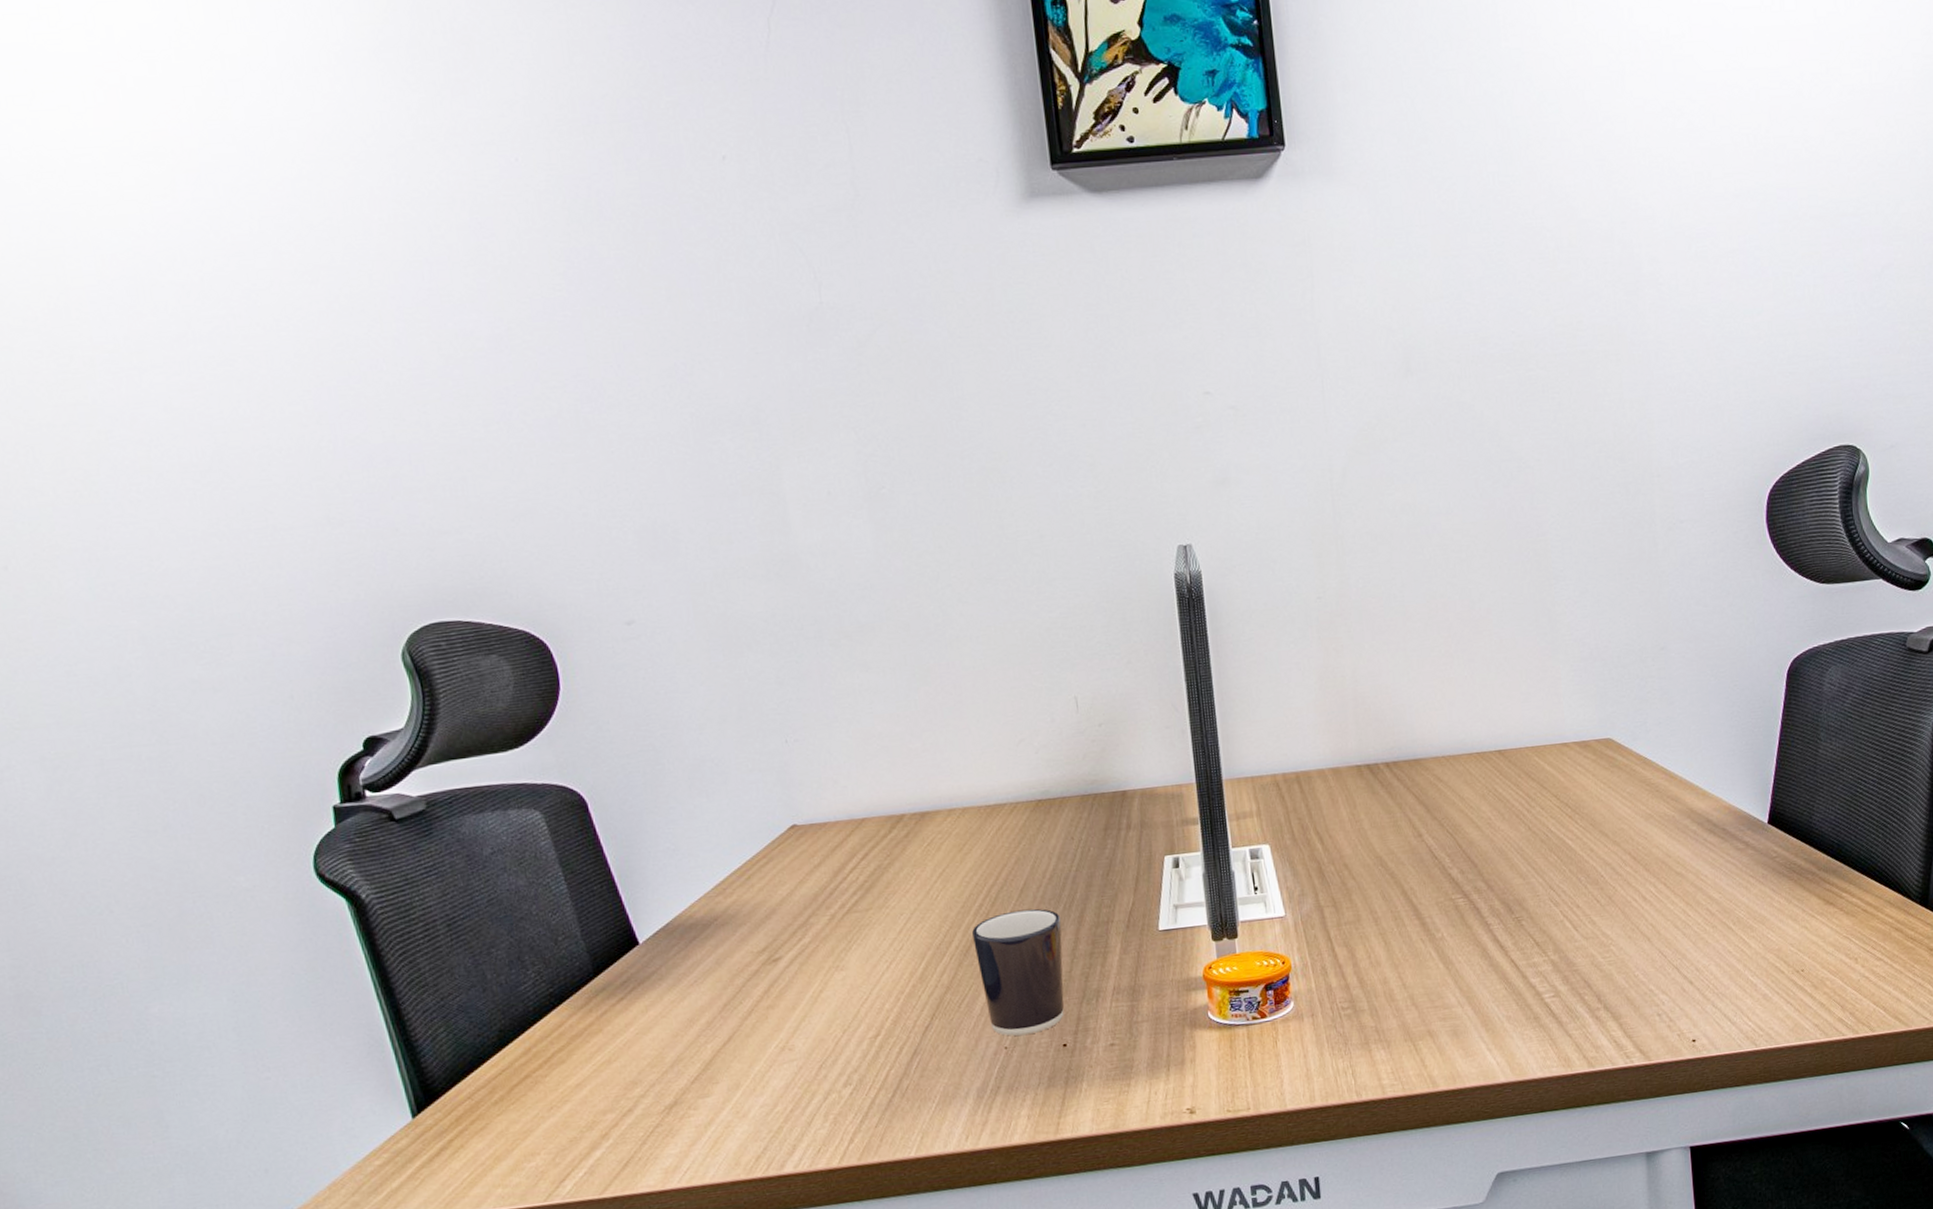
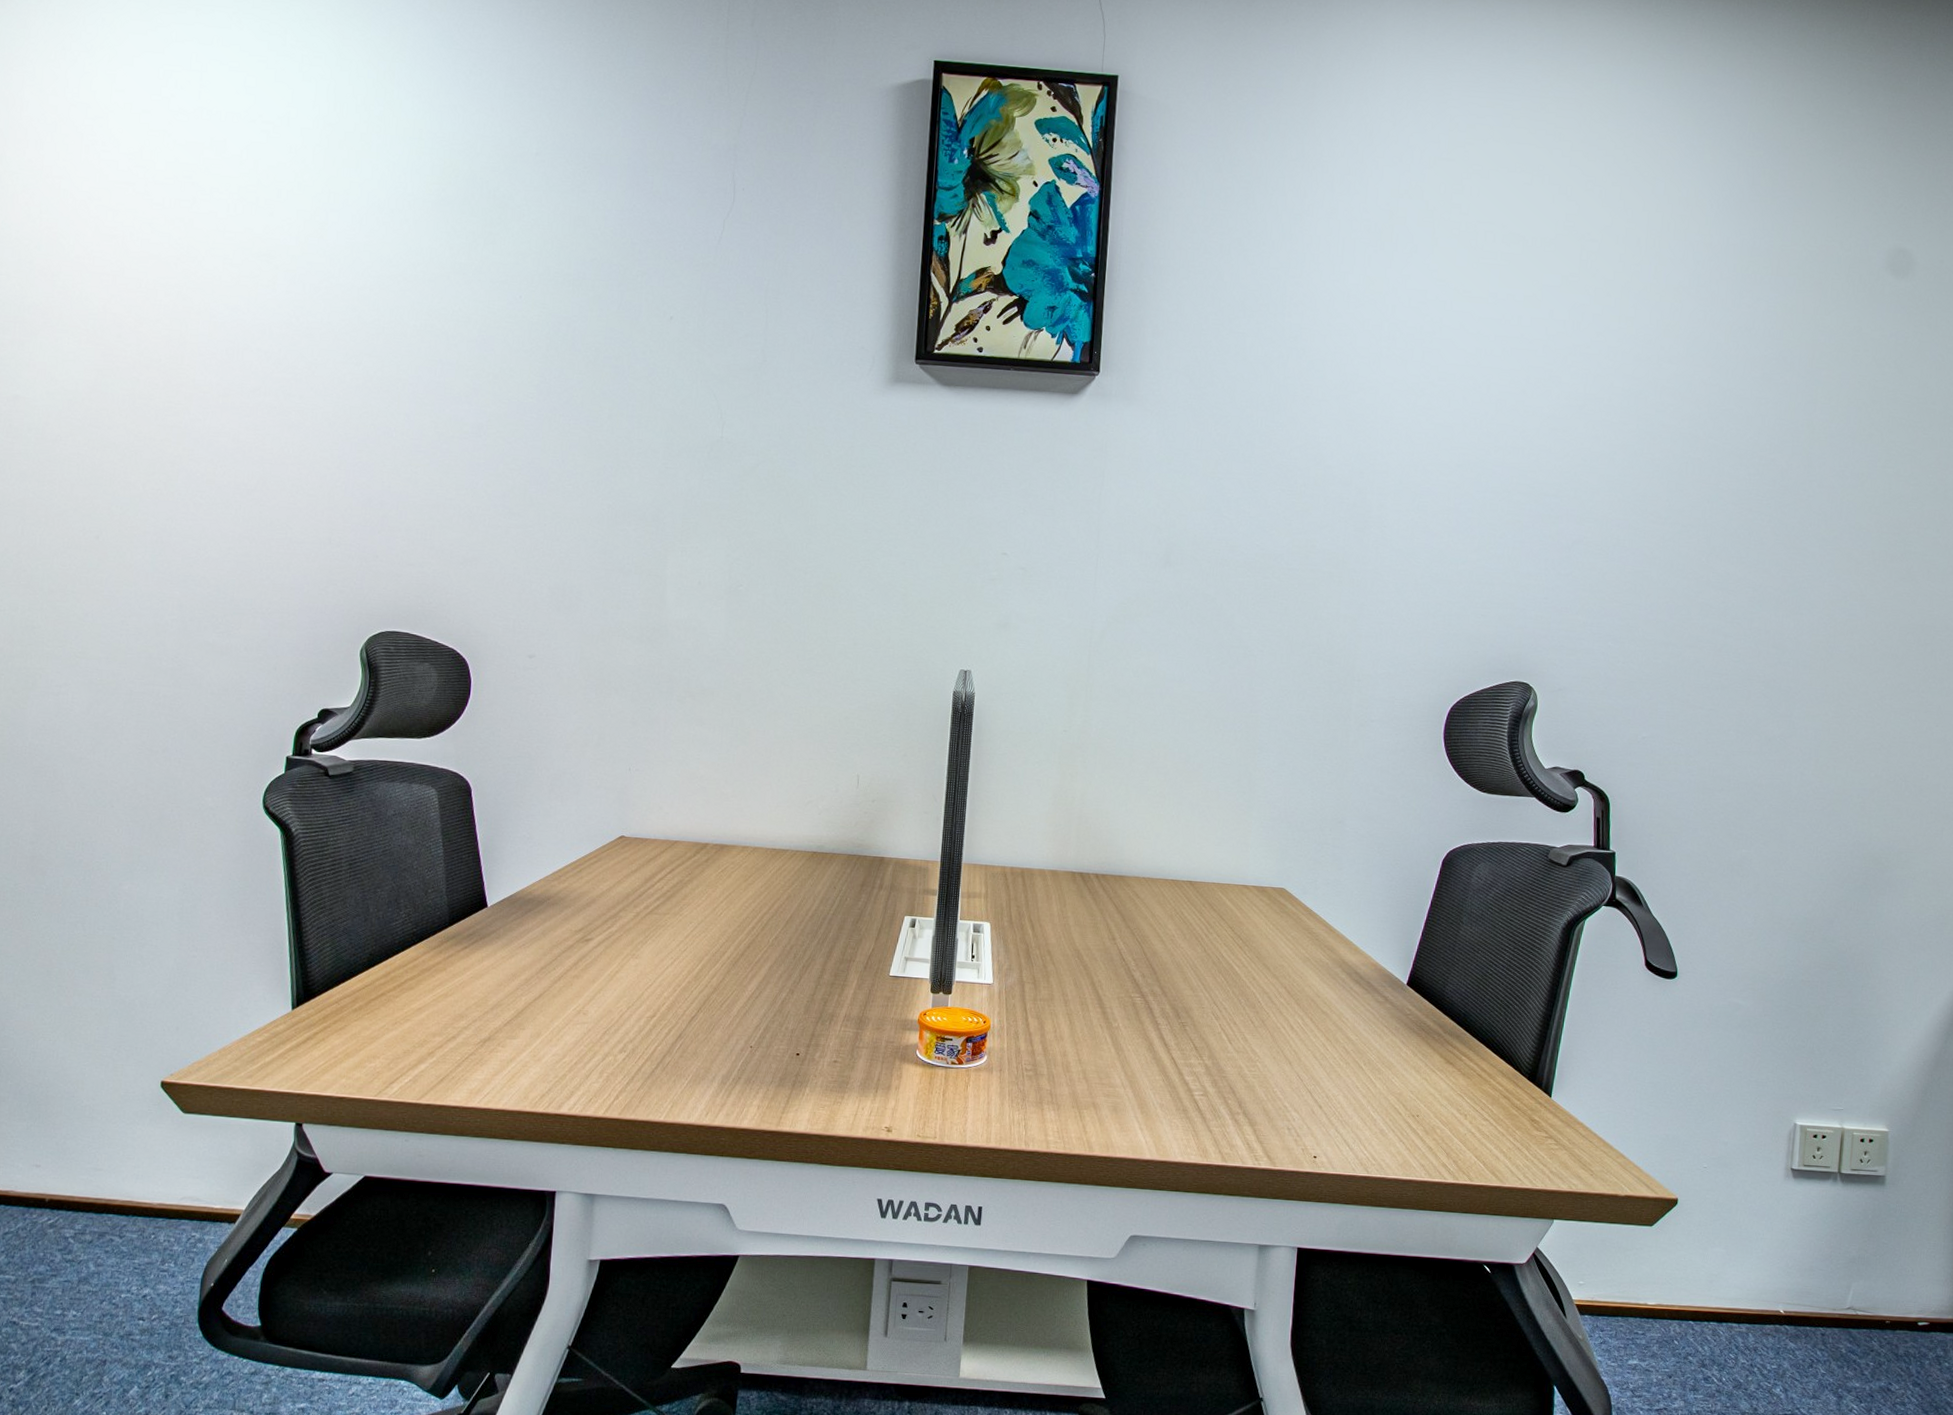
mug: present [972,908,1064,1036] -> none [742,937,814,1040]

